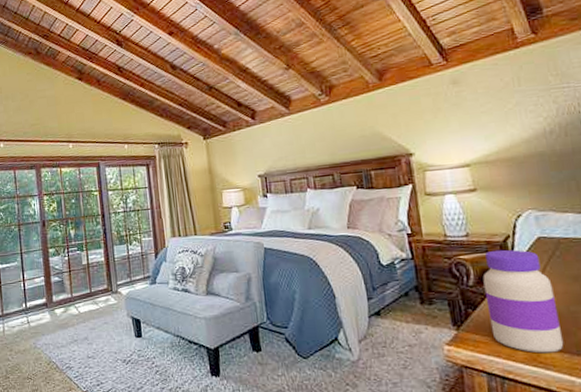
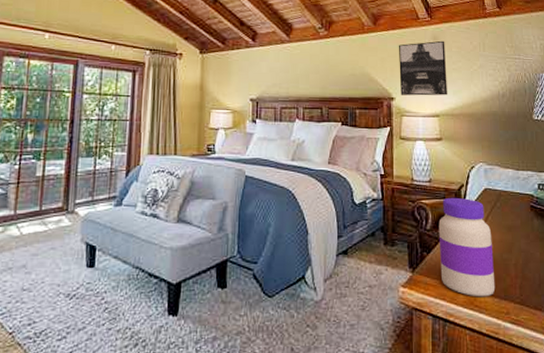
wall art: none [410,83,479,150] -> present [398,40,448,96]

